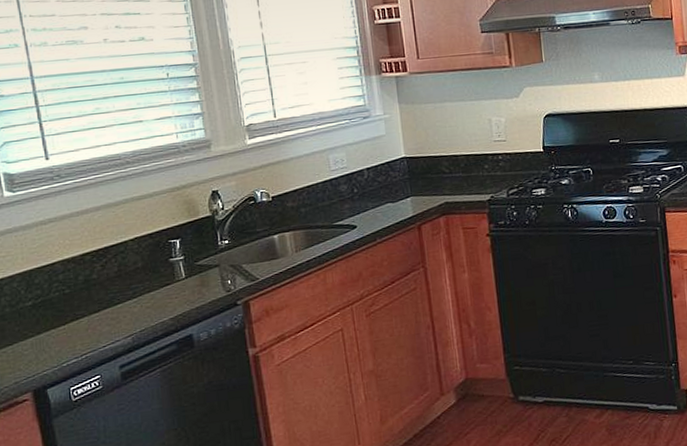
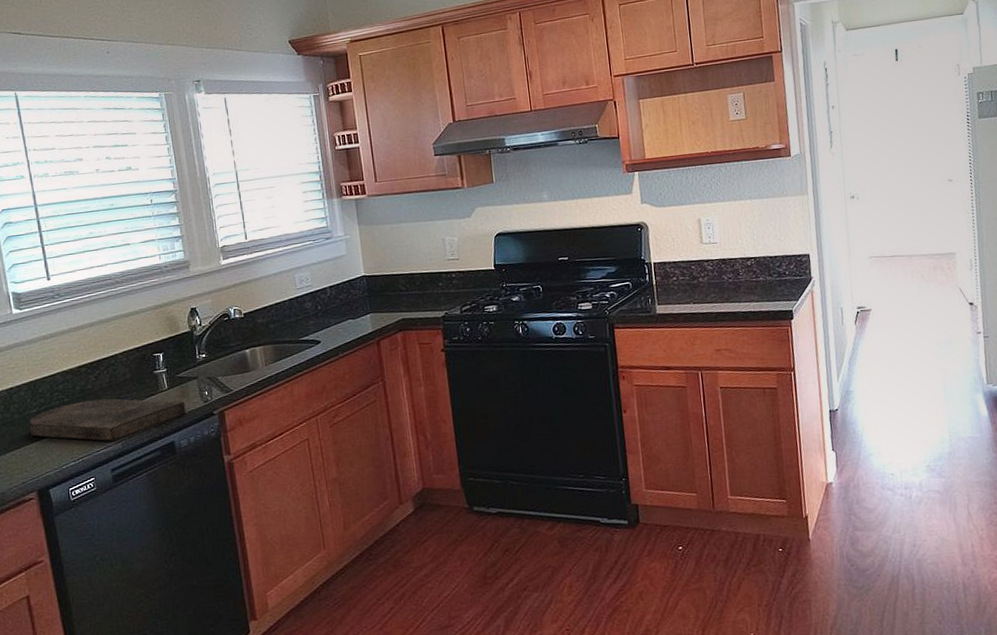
cutting board: none [23,288,206,336] -> present [29,398,186,442]

